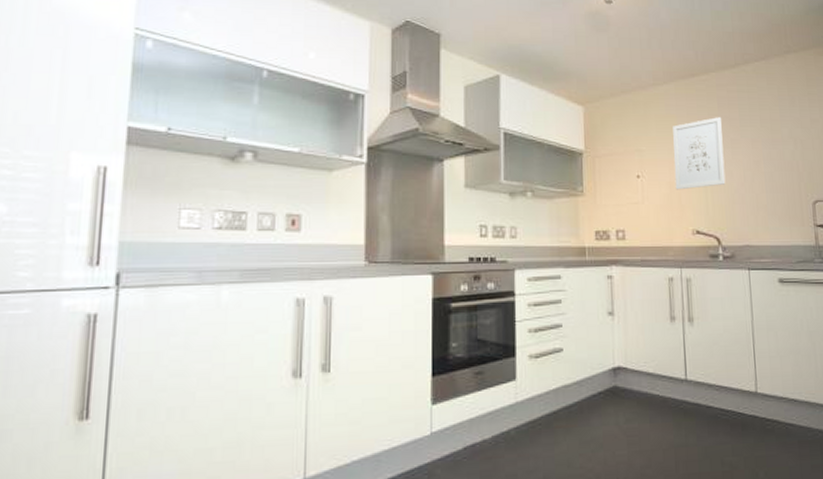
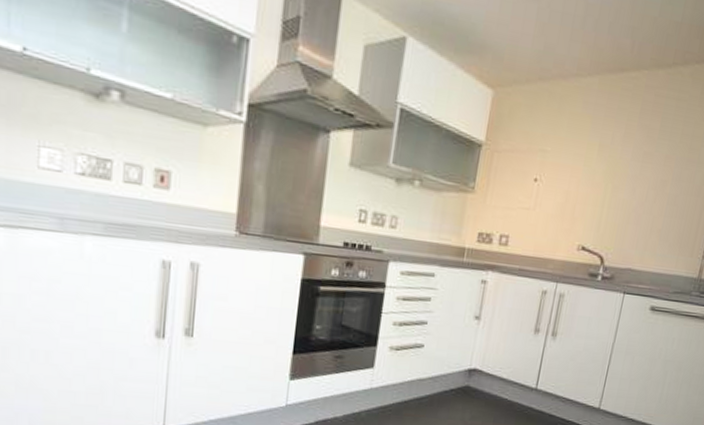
wall art: present [673,117,726,190] -> none [571,124,640,202]

